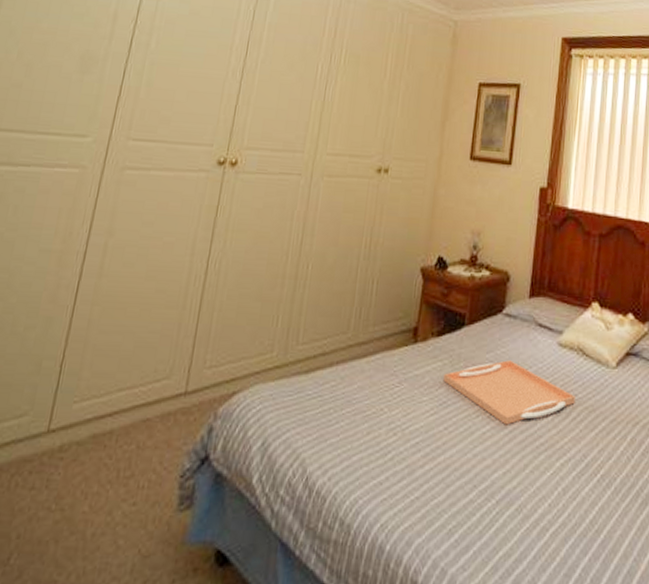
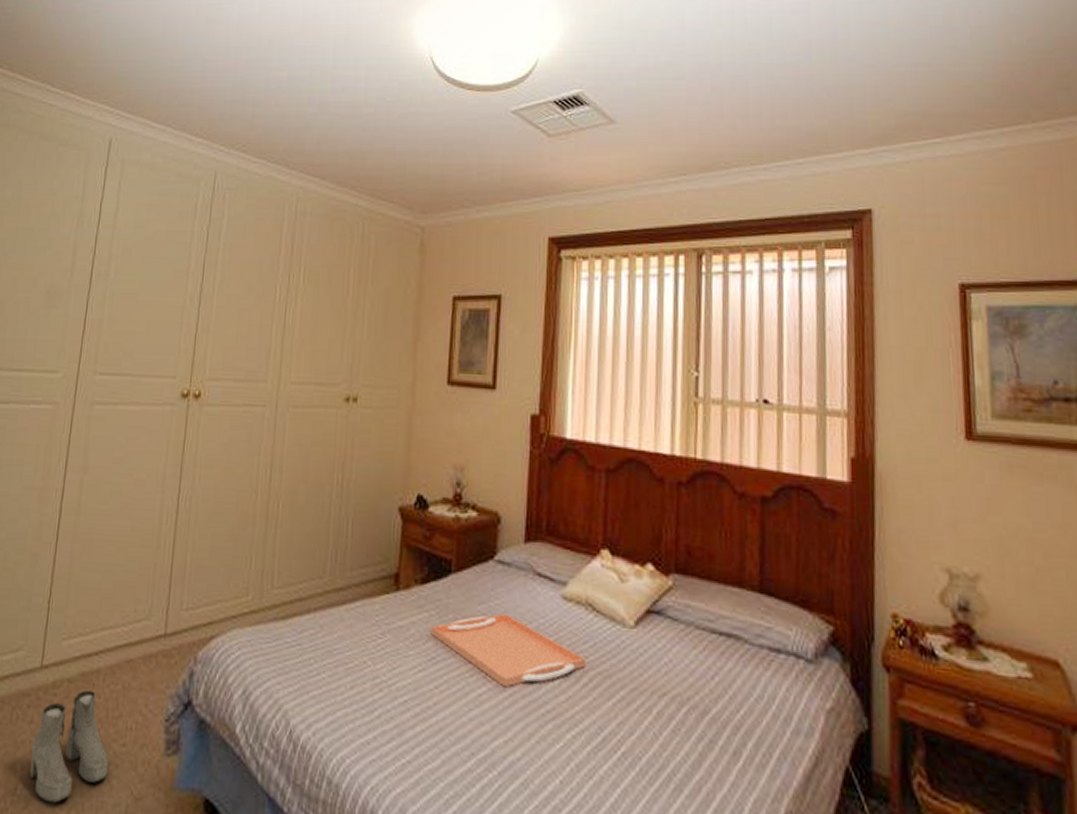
boots: none [26,452,117,570] -> present [29,690,109,804]

